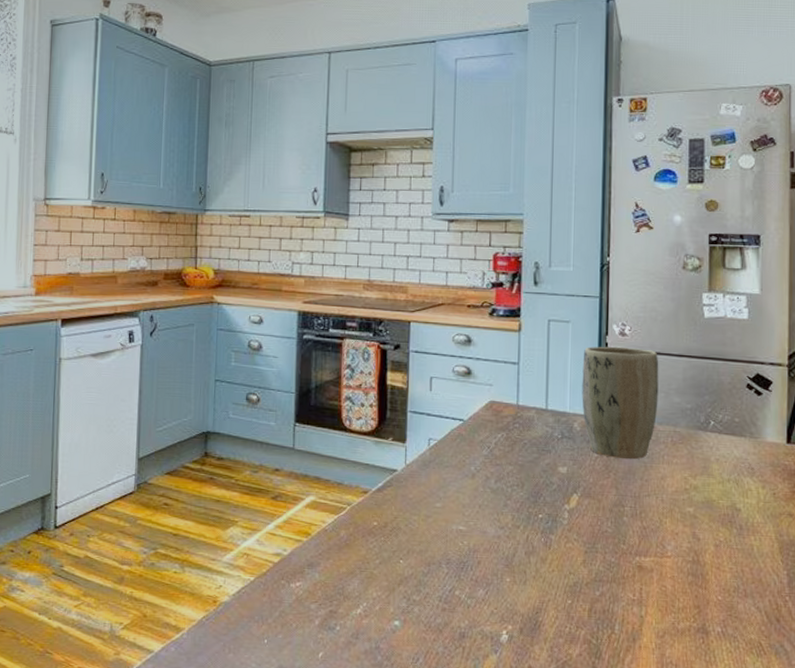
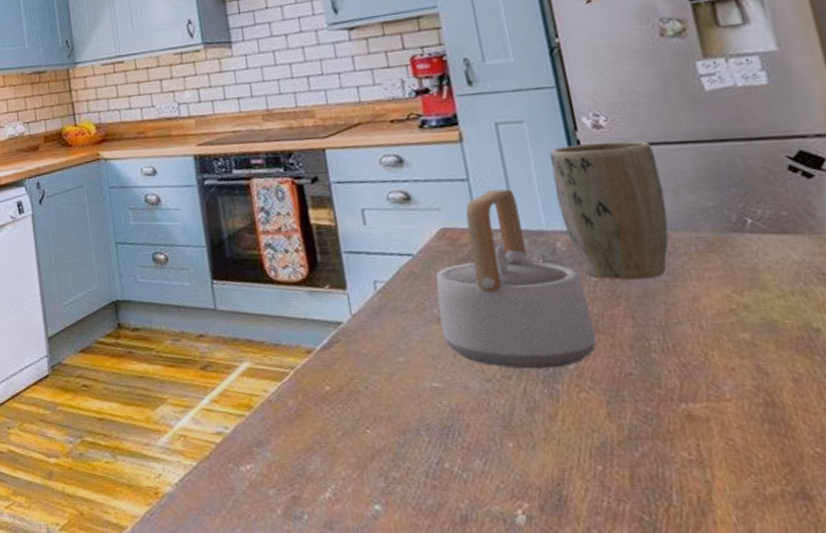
teapot: none [475,375,588,522] -> present [436,189,597,369]

